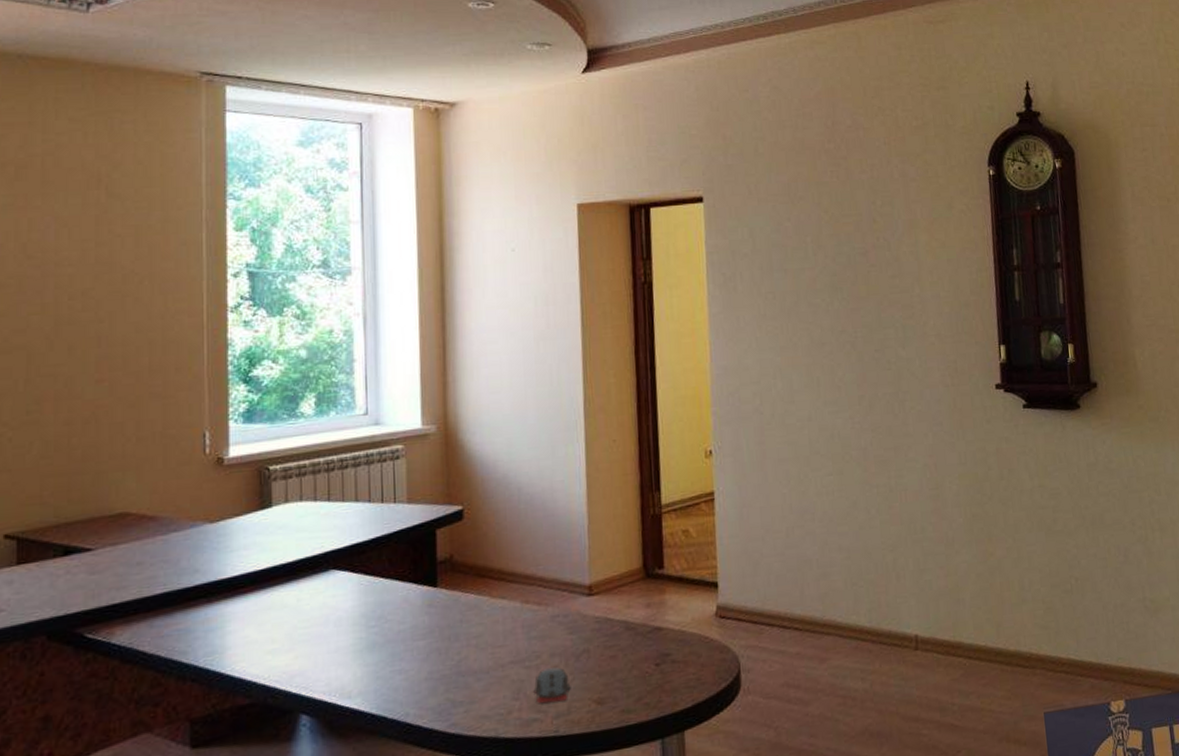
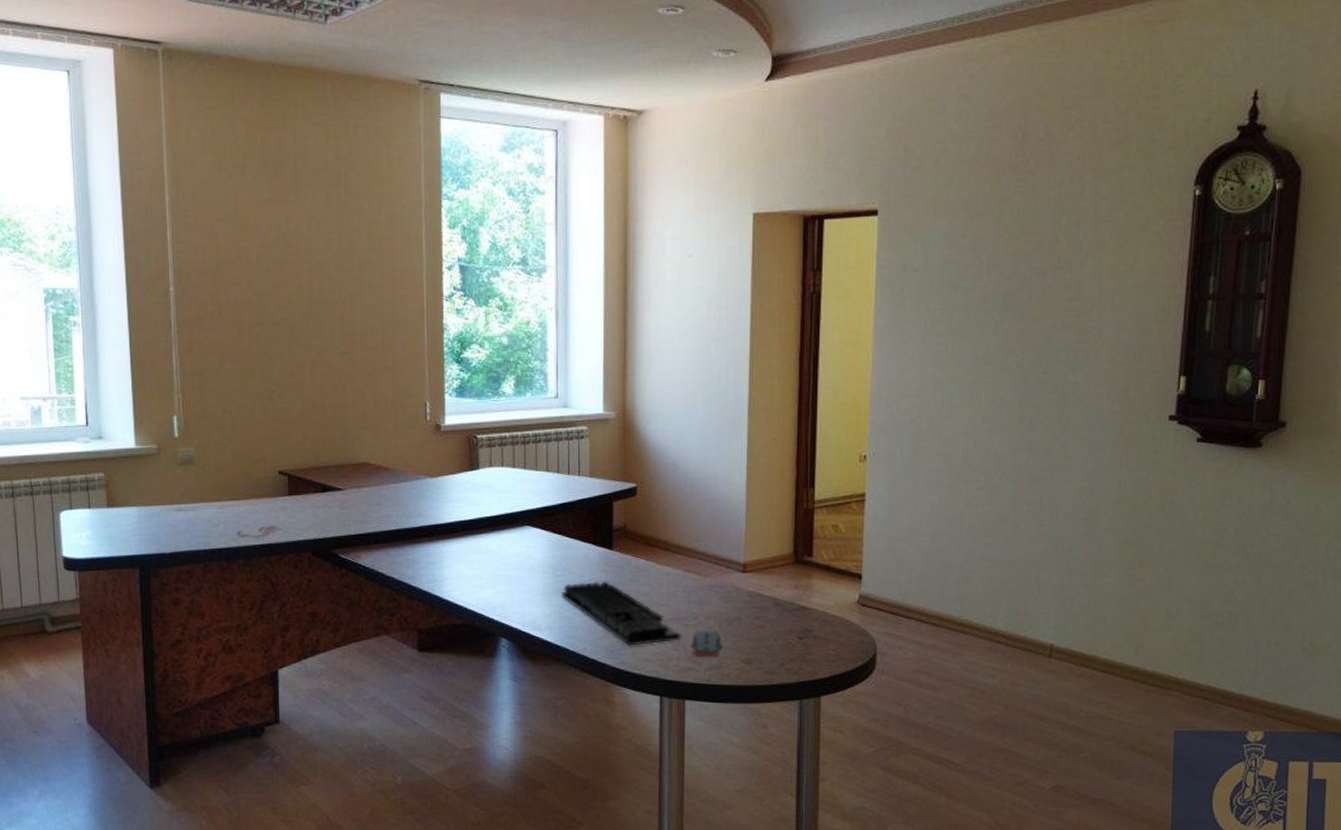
keyboard: none [375,626,522,703] -> present [561,581,681,646]

